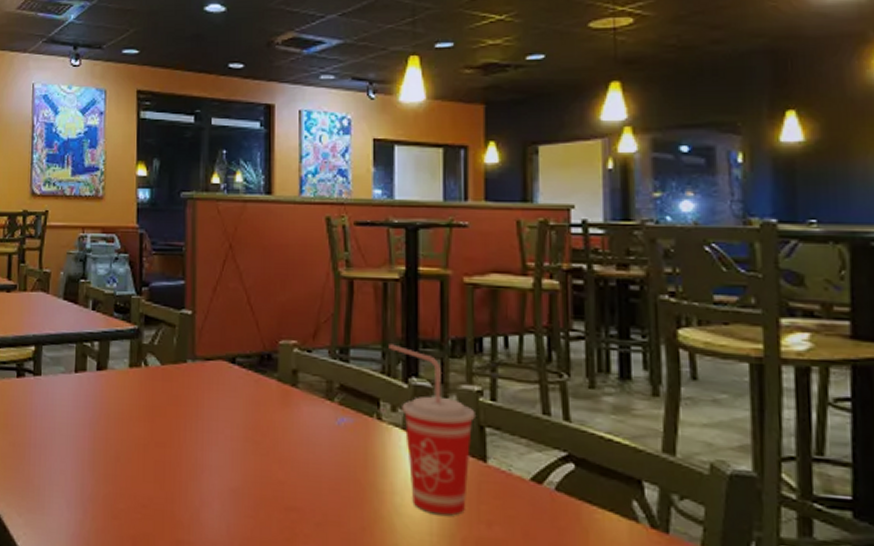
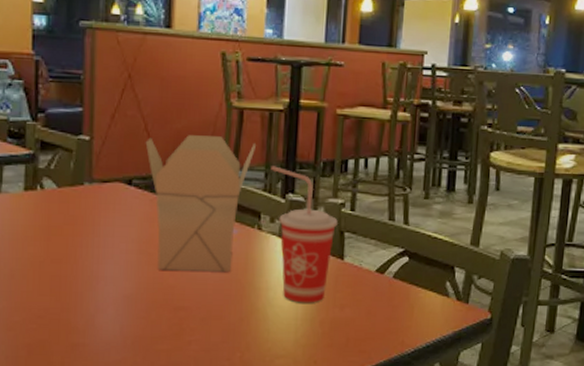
takeout container: none [248,308,369,469] -> present [145,135,256,272]

